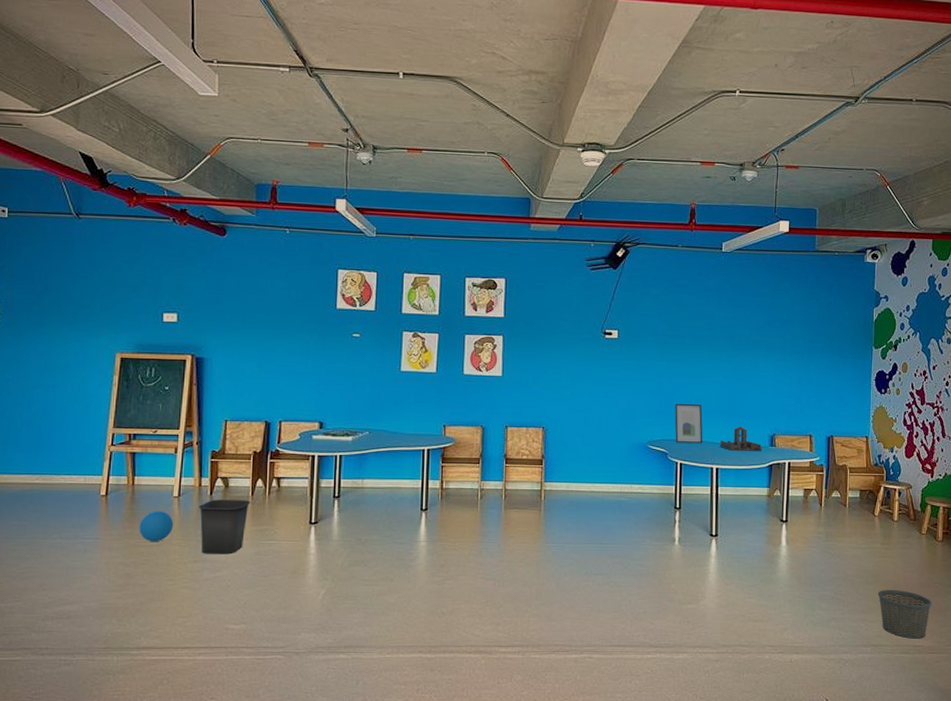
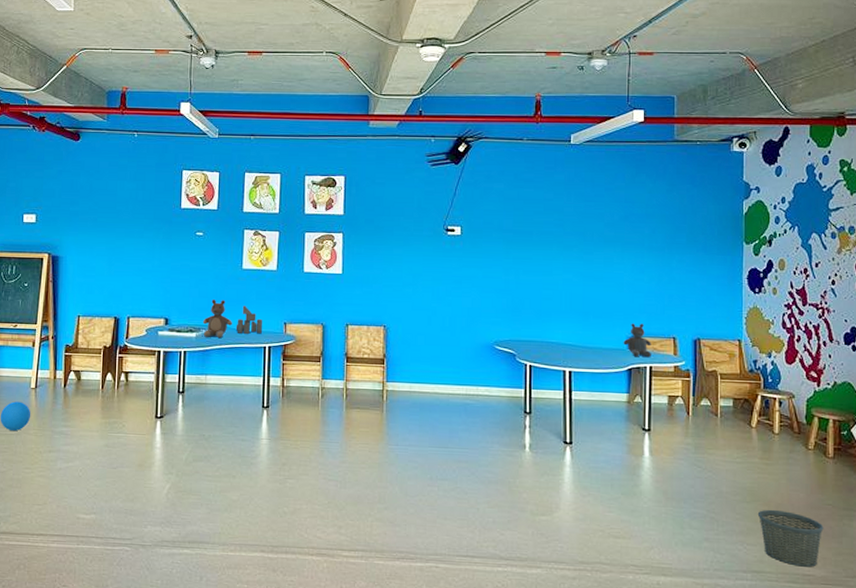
waste bin: present [198,499,251,554] -> none [53,392,101,446]
teddy bear: none [360,403,390,442] -> present [203,300,232,339]
building blocks: none [393,408,421,438] -> present [235,306,262,335]
picture frame: present [674,403,703,444] -> none [523,302,554,345]
toy block set: present [720,426,762,451] -> none [573,327,619,354]
stuffed animal: none [765,422,790,454] -> present [623,323,651,358]

